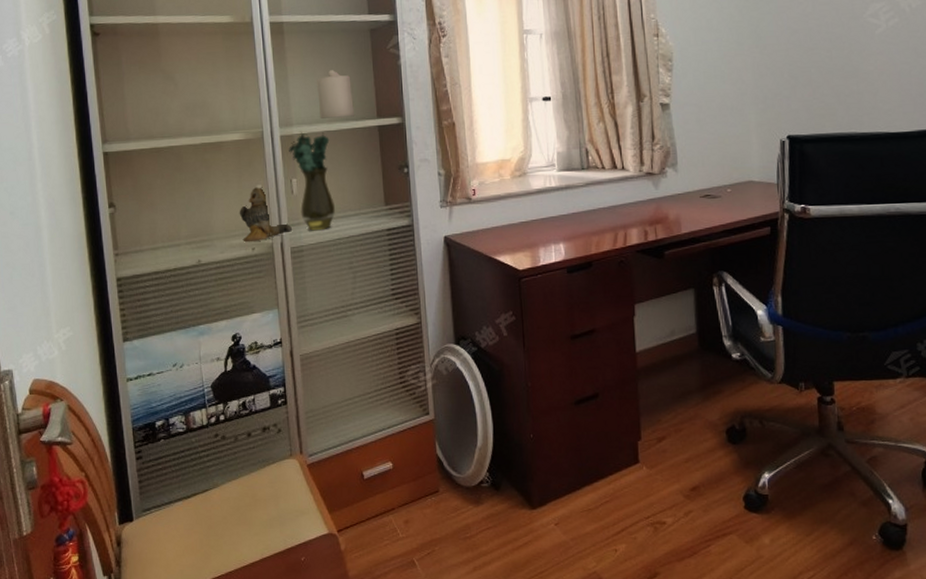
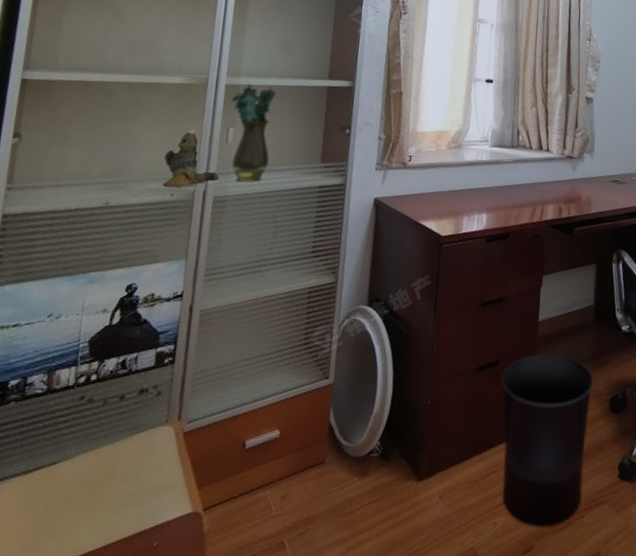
candle: present [317,70,356,119] -> none [271,29,309,75]
waste bin: none [603,386,706,555] -> present [501,355,594,527]

